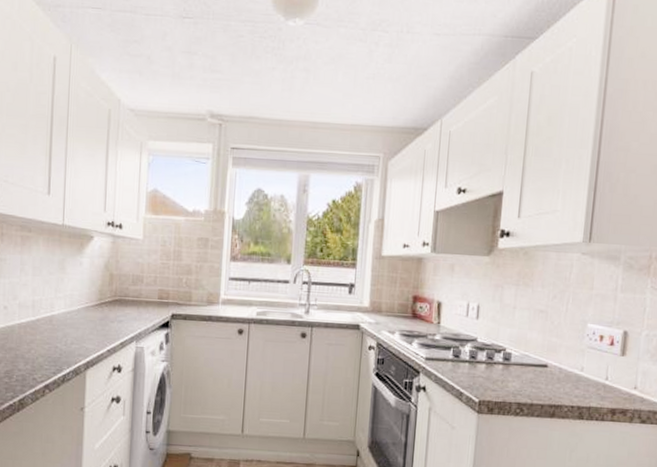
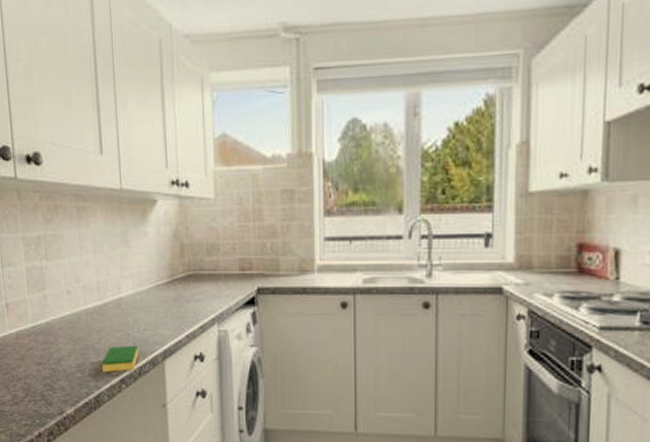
dish sponge: none [29,356,64,379] -> present [102,345,139,372]

